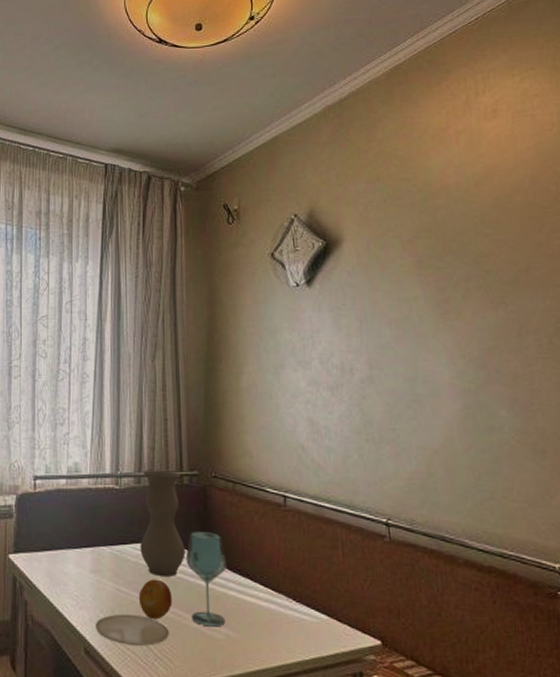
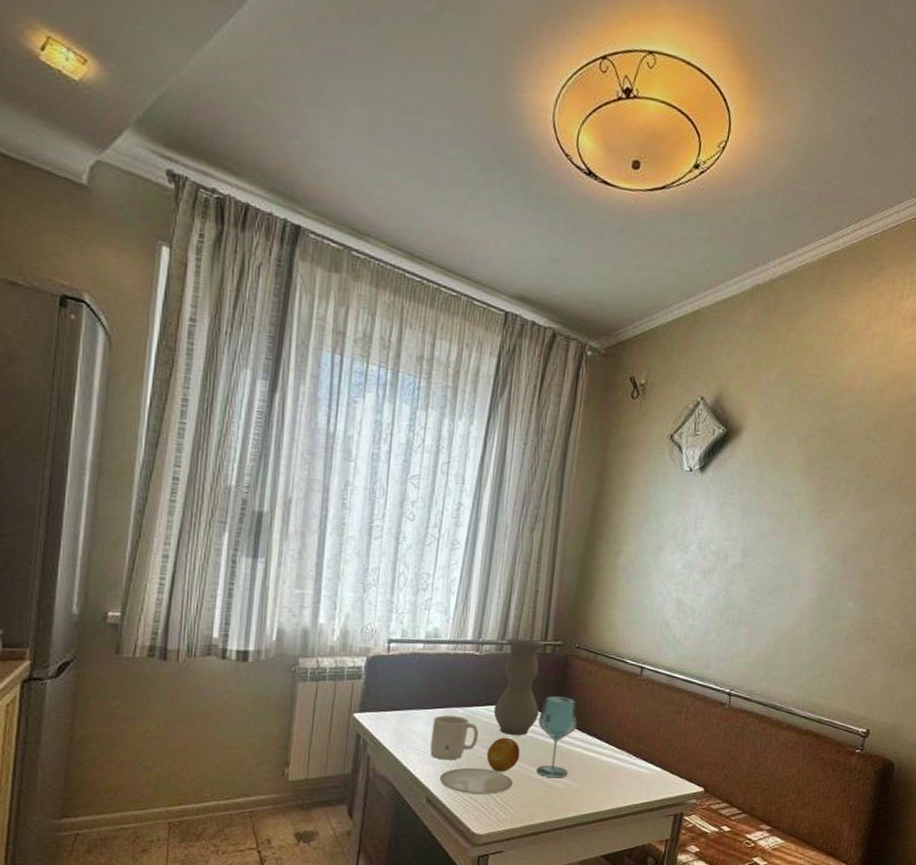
mug: none [82,555,128,606] -> present [430,715,479,760]

